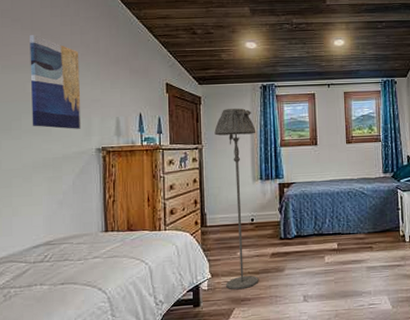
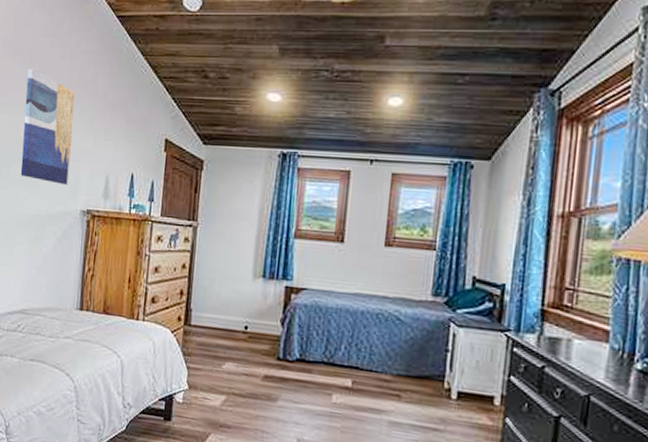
floor lamp: present [214,108,258,290] -> none [204,179,266,412]

